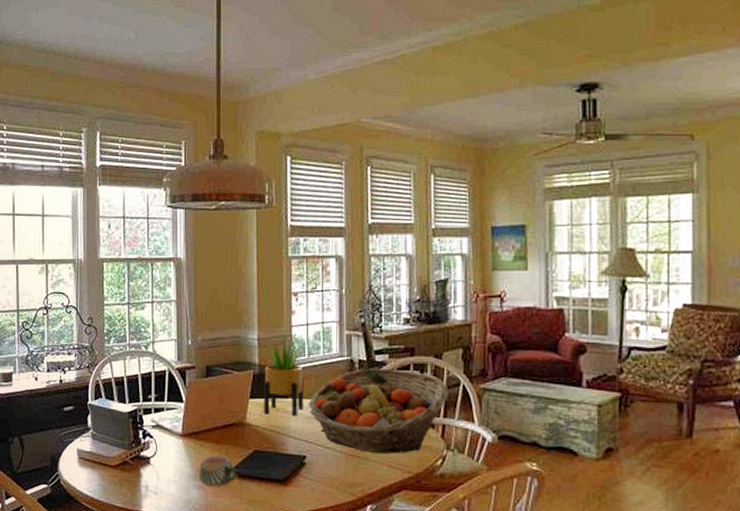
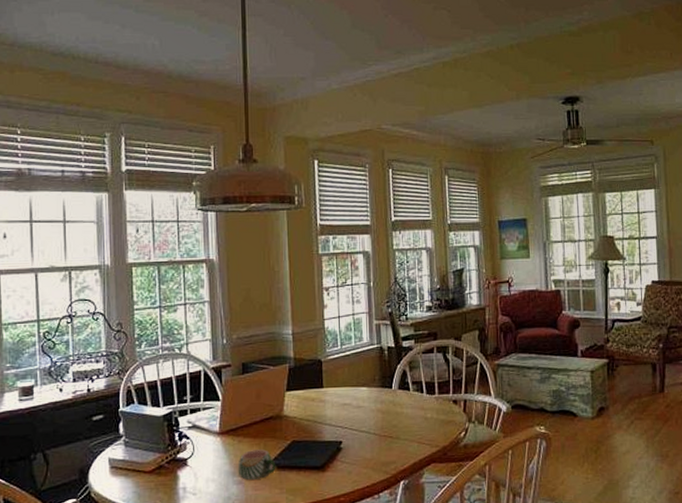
potted plant: present [263,335,304,416] -> none [298,328,338,405]
fruit basket: present [309,368,448,454] -> none [343,353,468,432]

